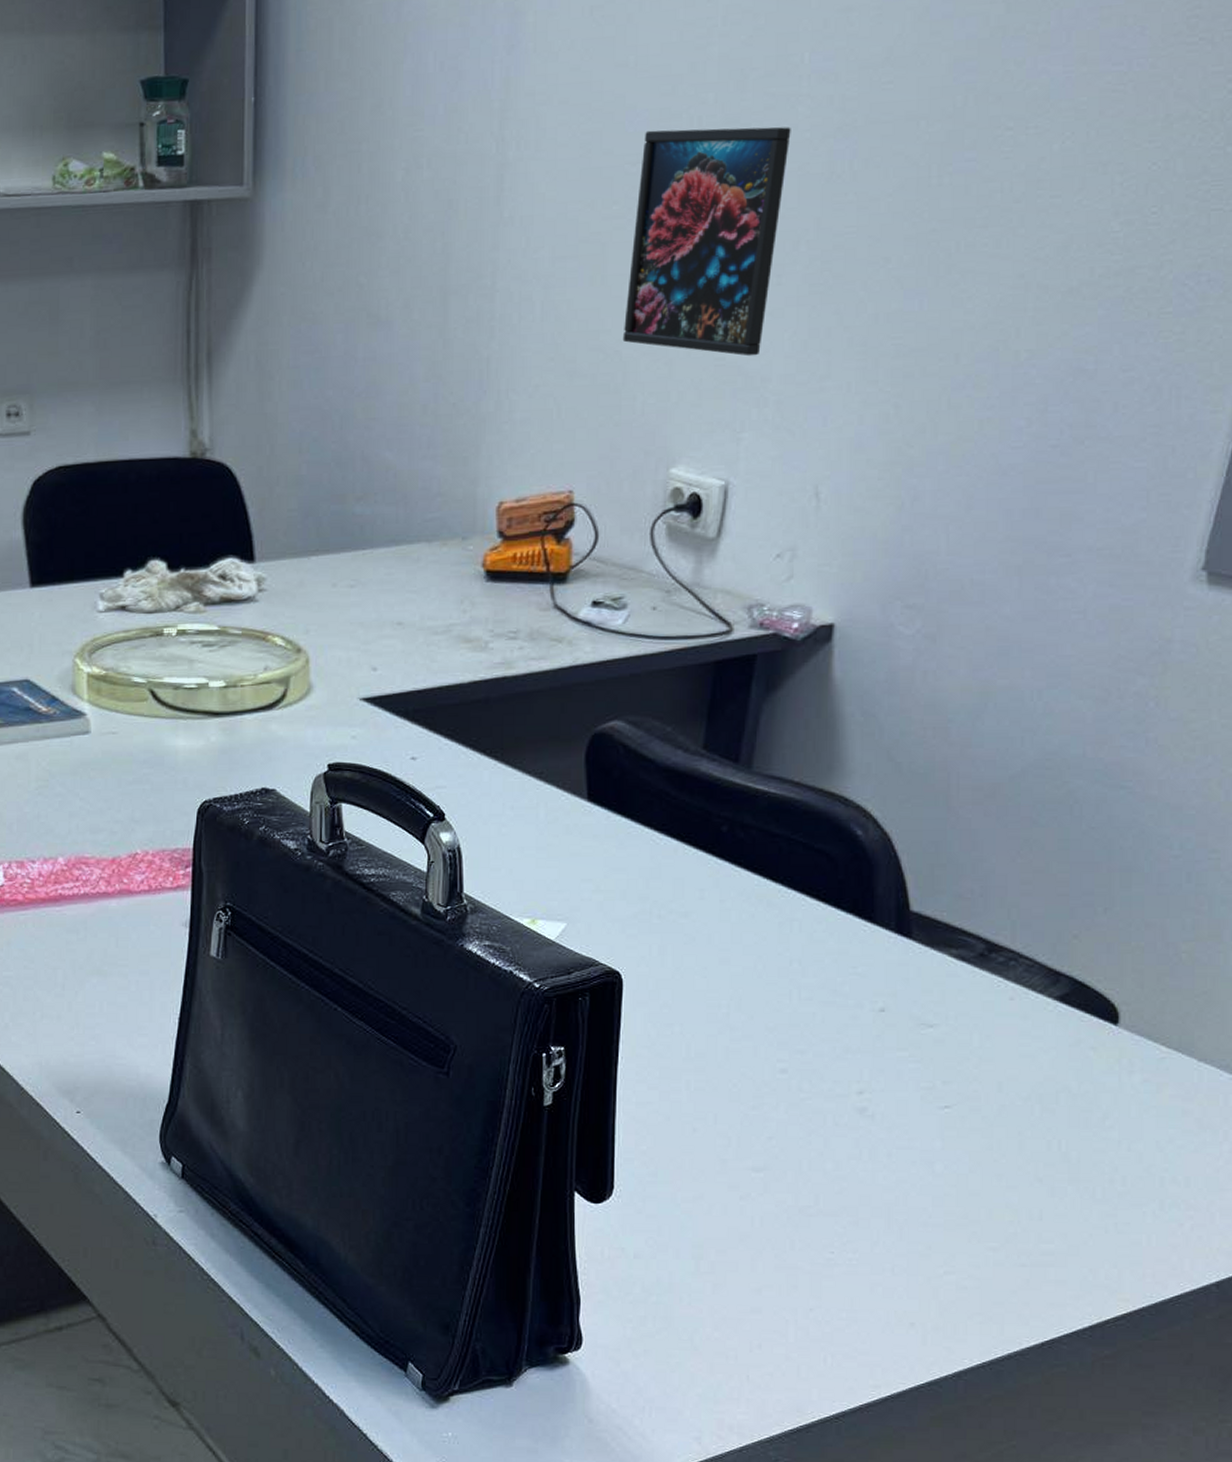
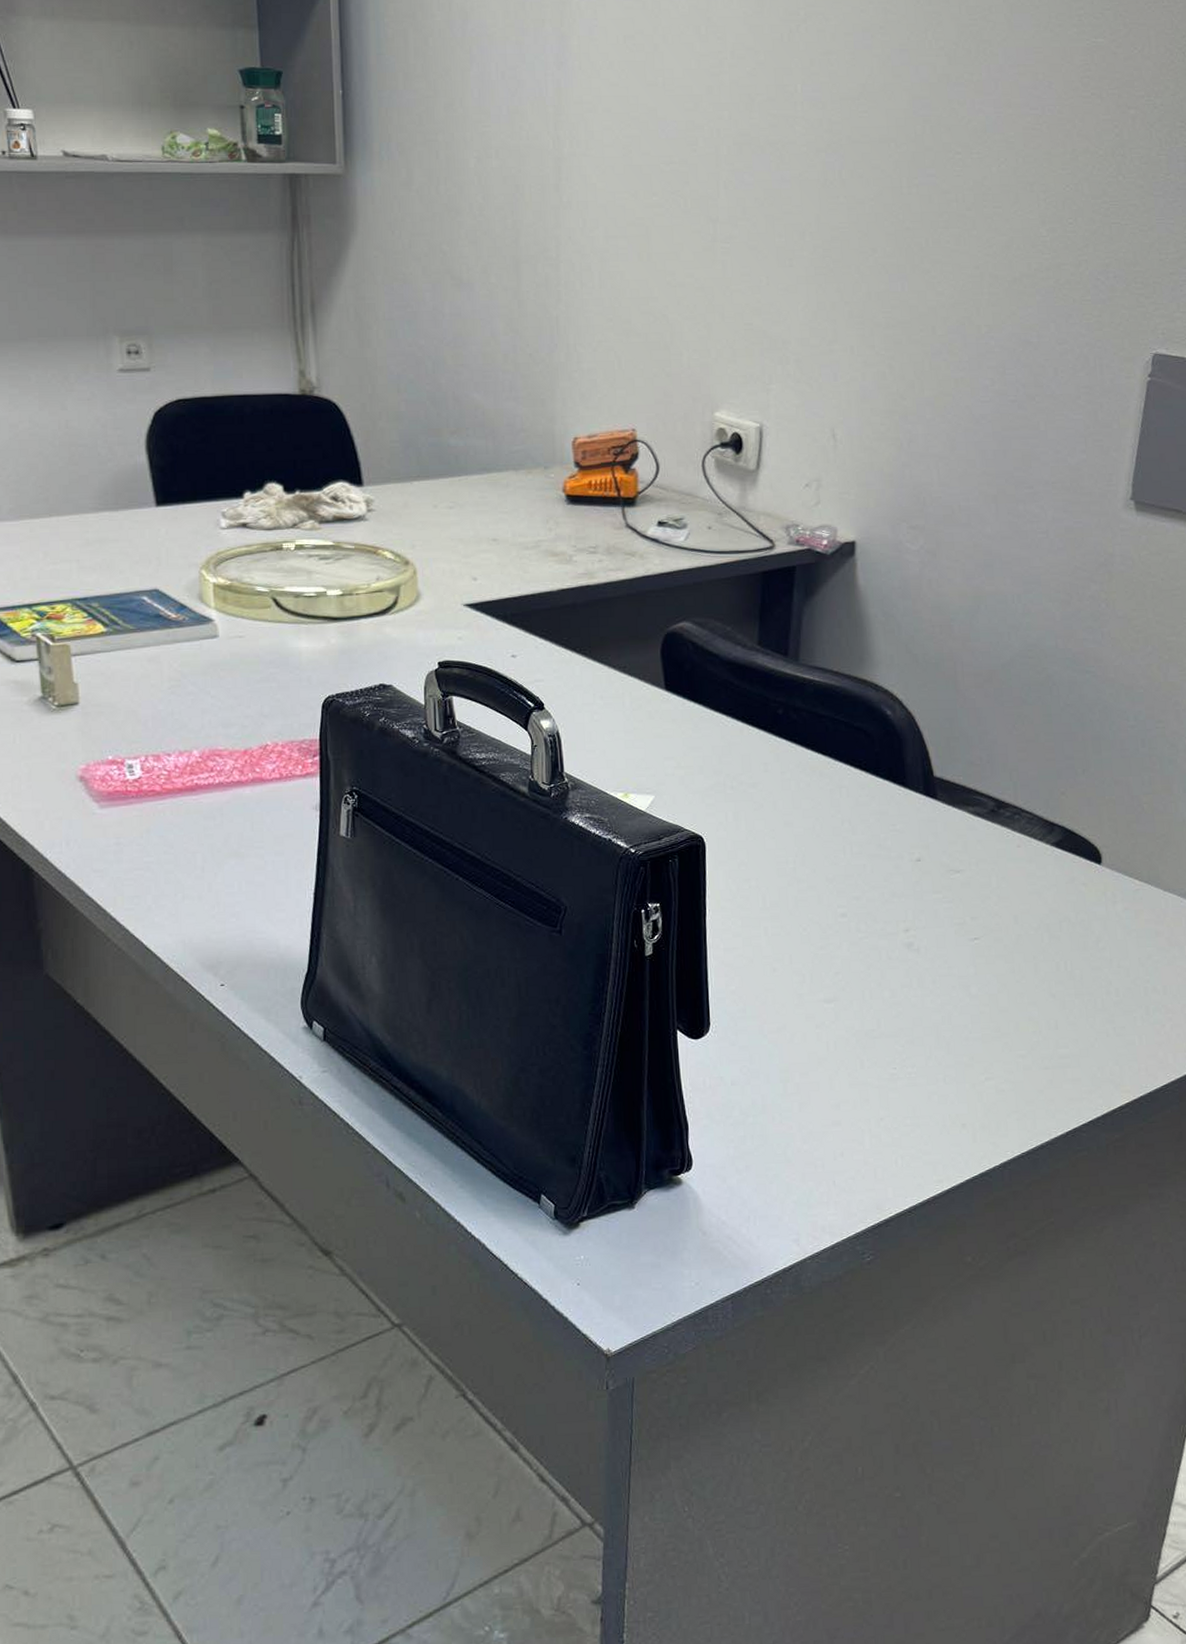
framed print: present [622,127,791,357] -> none [668,138,792,323]

